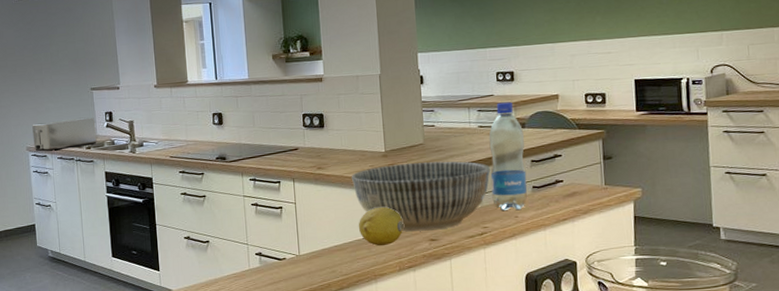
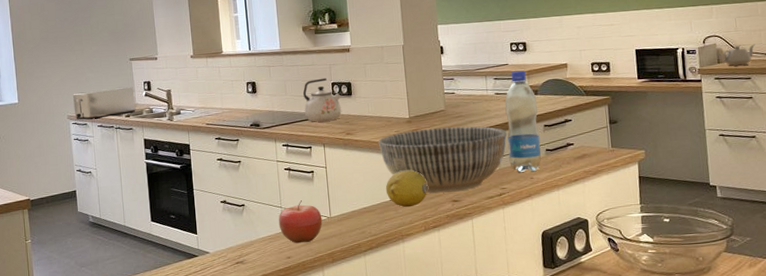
fruit: none [244,237,291,282] -> present [278,200,323,244]
kettle: none [271,109,313,156] -> present [302,77,342,122]
teapot: none [731,73,770,100] -> present [722,44,756,68]

